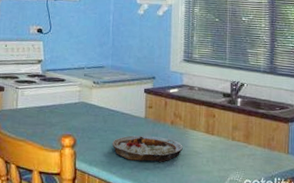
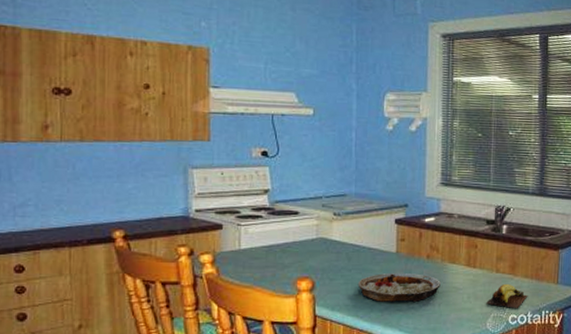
banana: none [223,151,261,174] -> present [486,283,528,308]

